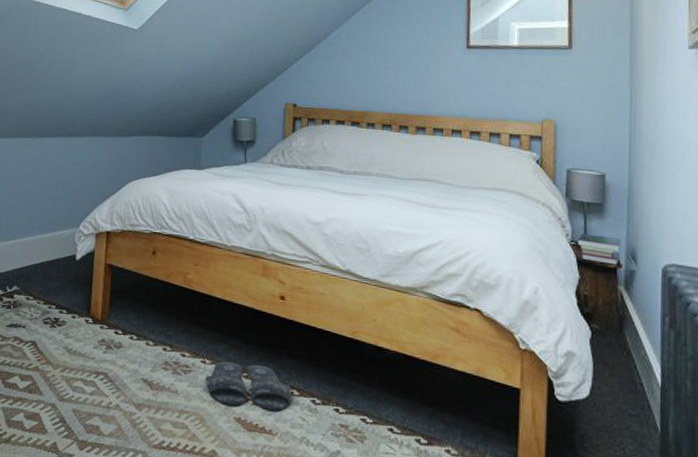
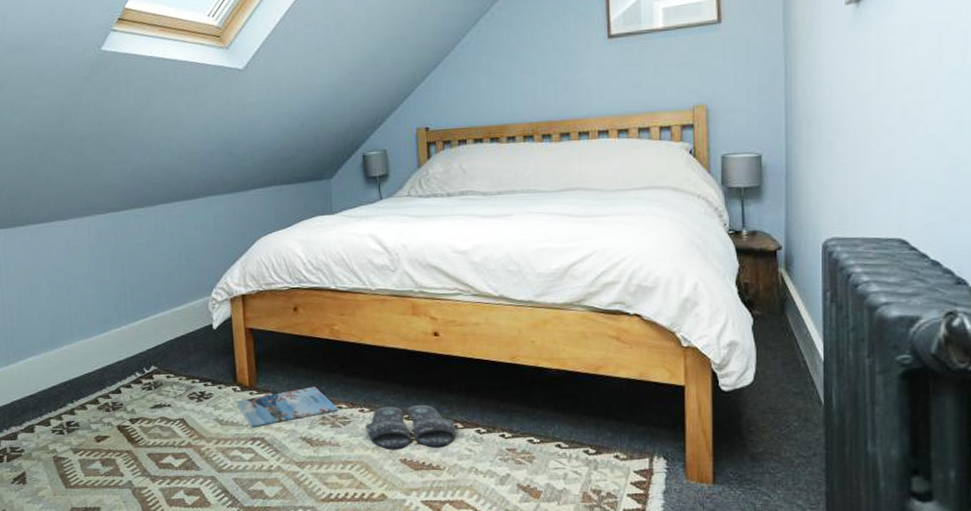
magazine: none [87,330,182,361] -> present [236,386,338,427]
books: present [577,233,622,266] -> none [735,219,781,249]

